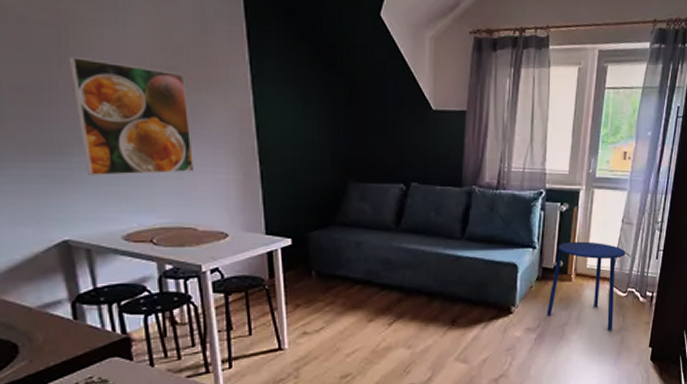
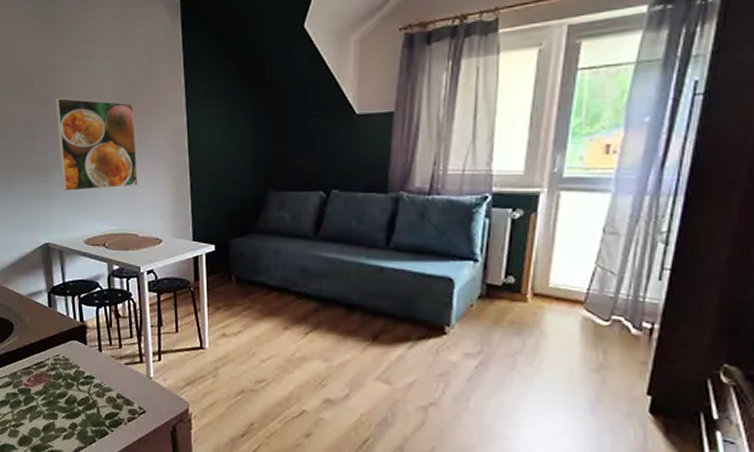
side table: present [547,241,625,331] -> none [492,254,608,367]

